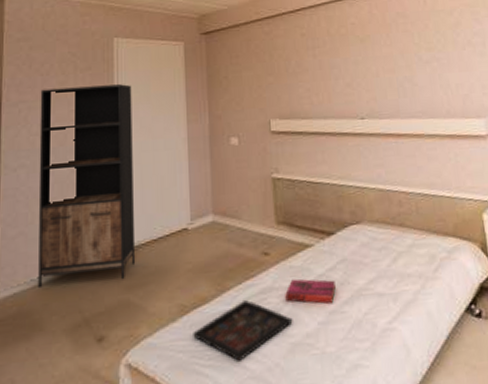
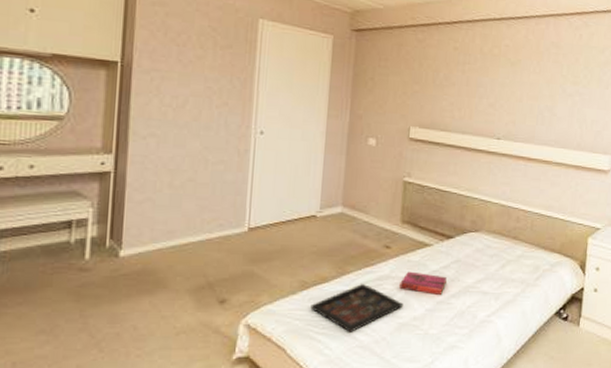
bookshelf: present [38,84,136,289] -> none [164,60,274,252]

